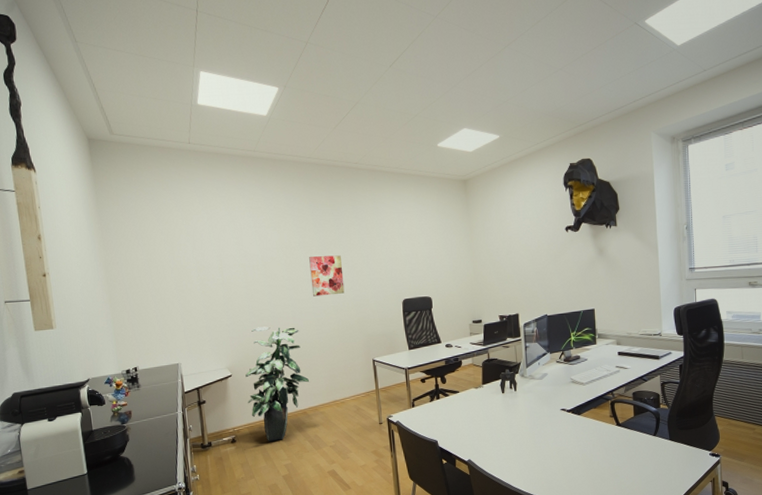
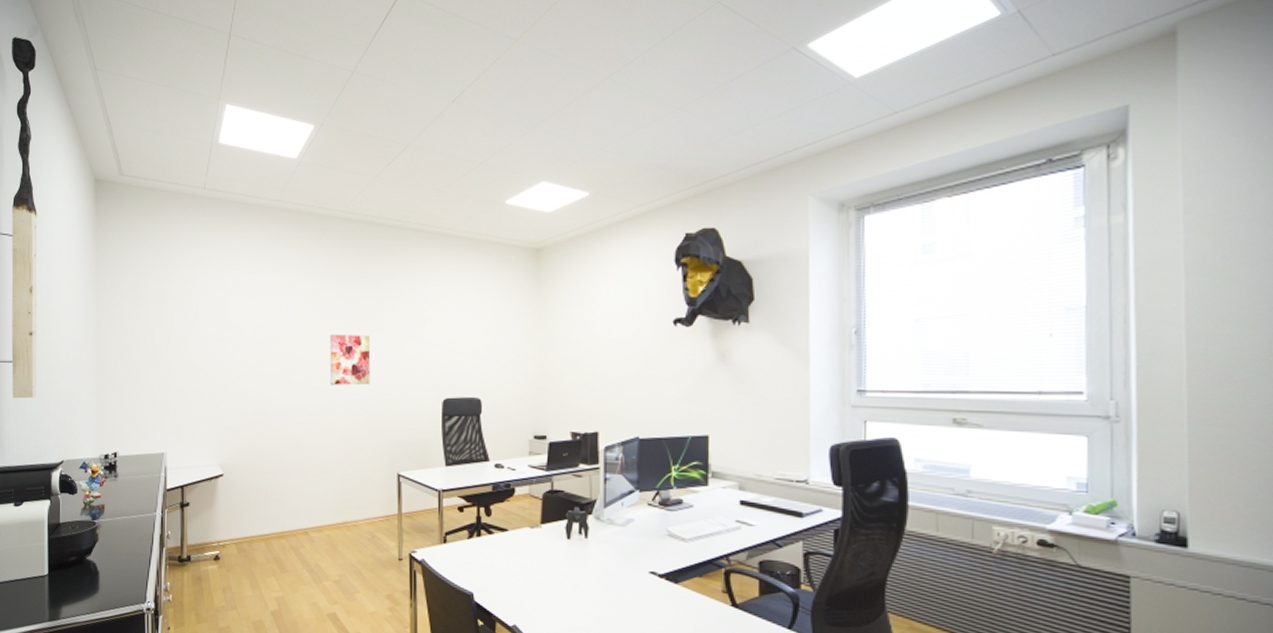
indoor plant: present [245,326,310,442] -> none [239,417,316,565]

